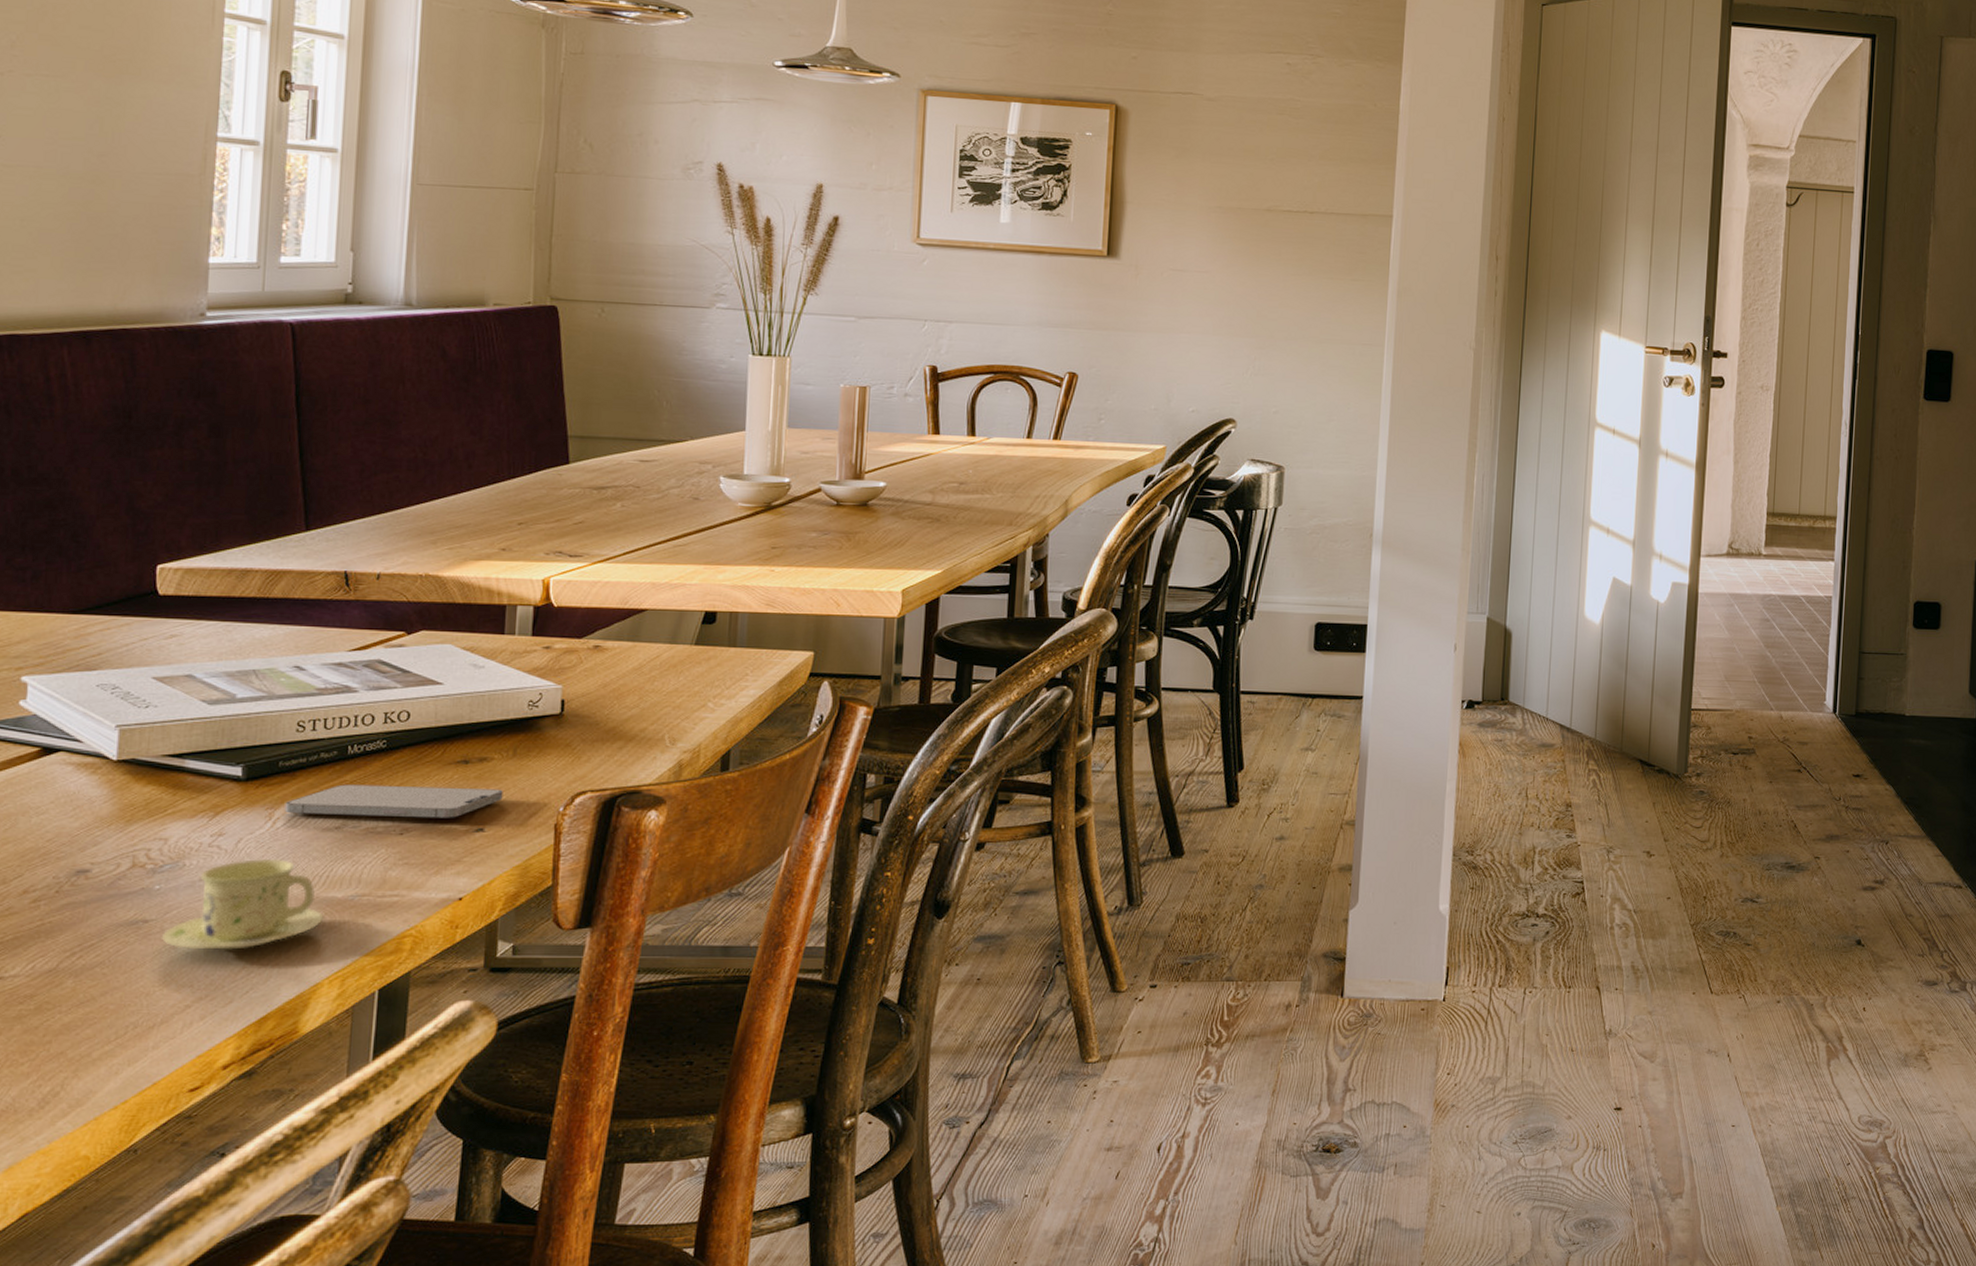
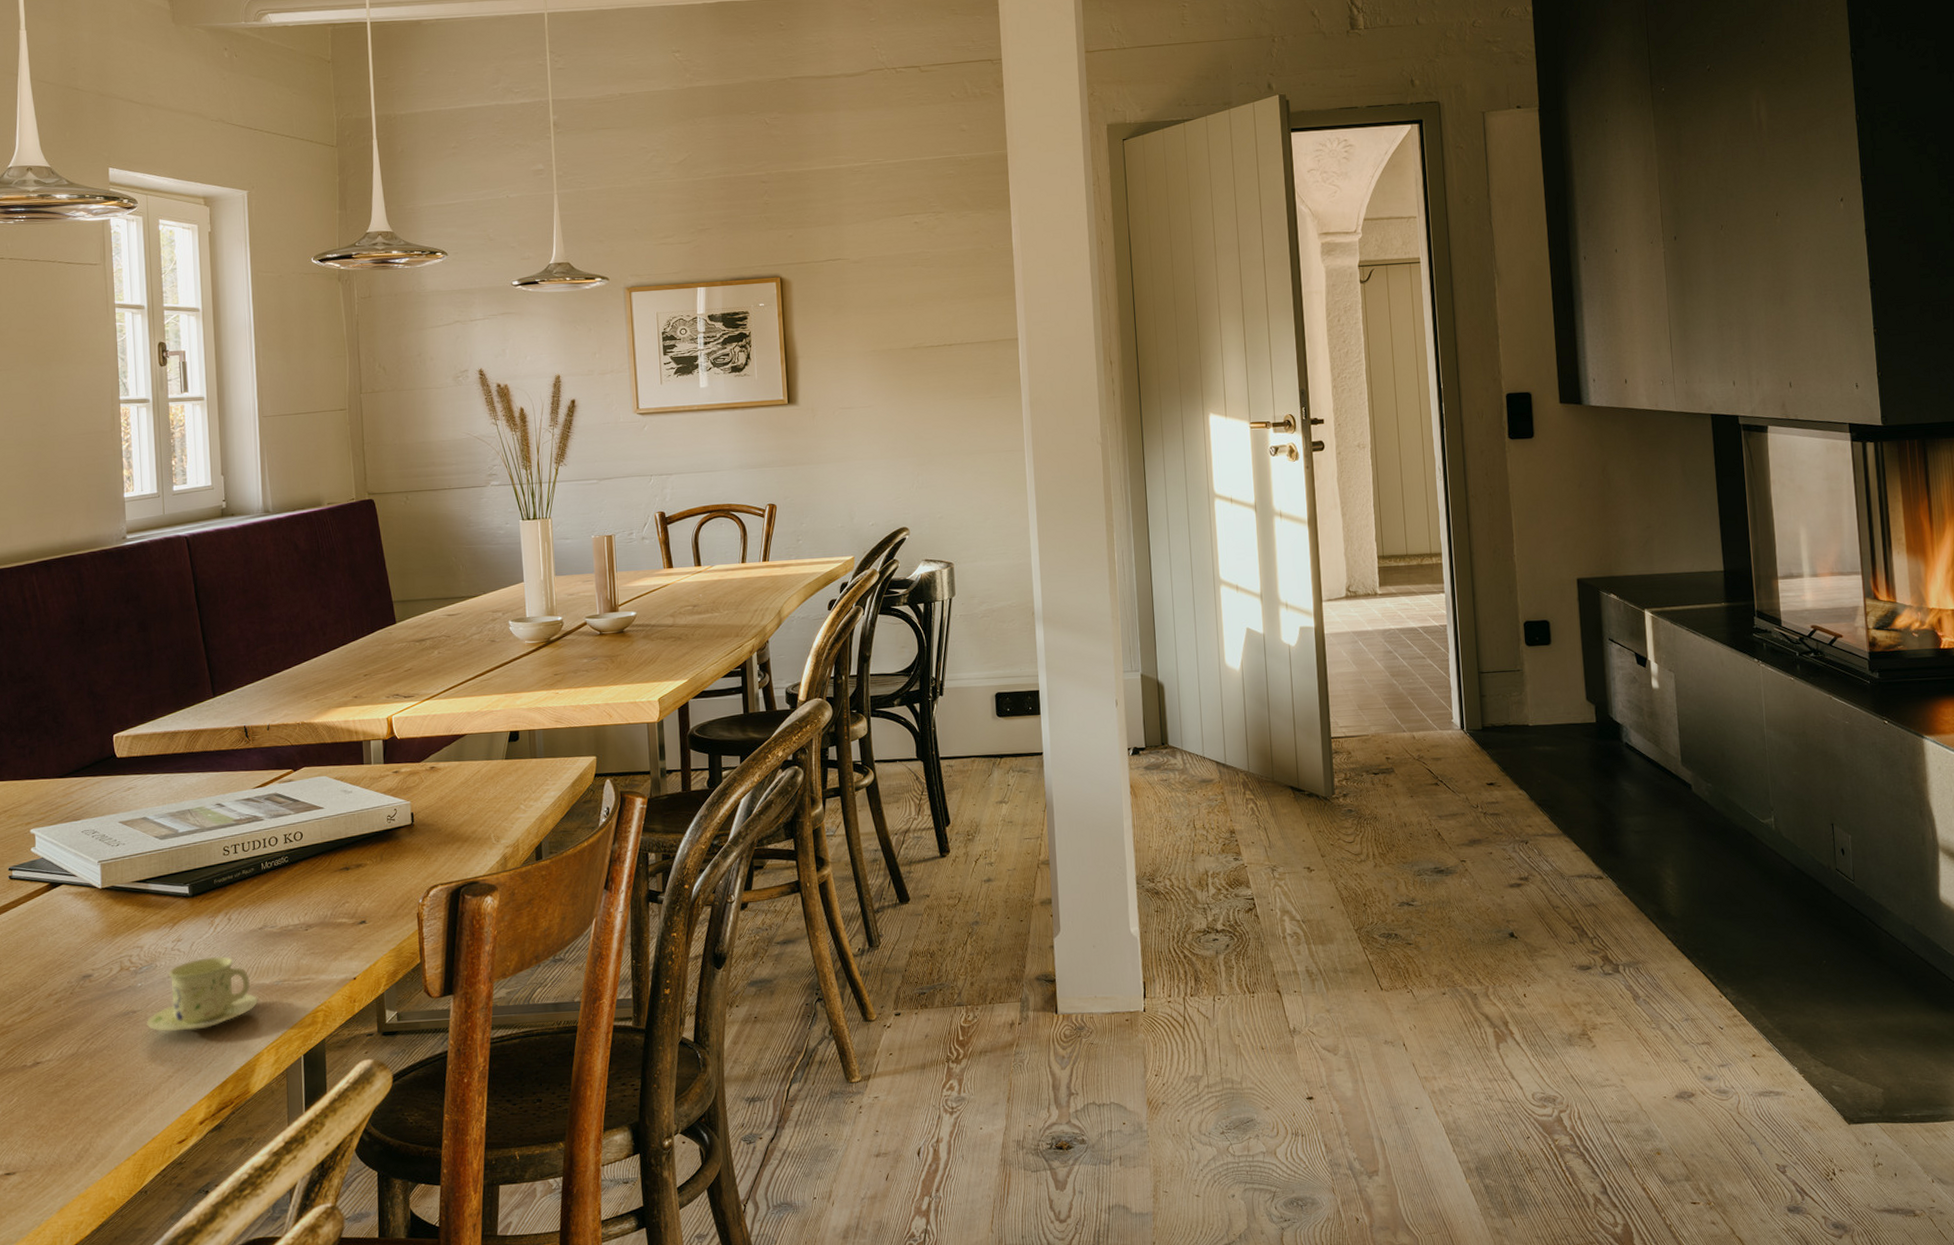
smartphone: present [284,784,503,820] -> none [221,888,377,920]

